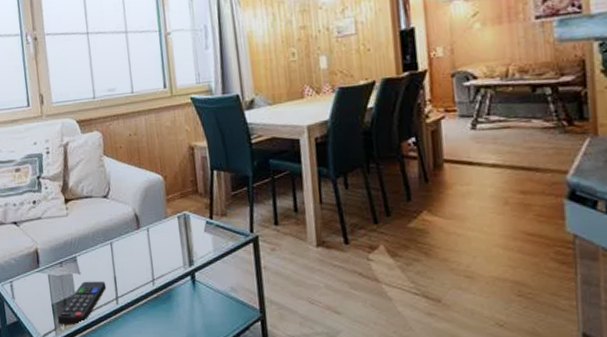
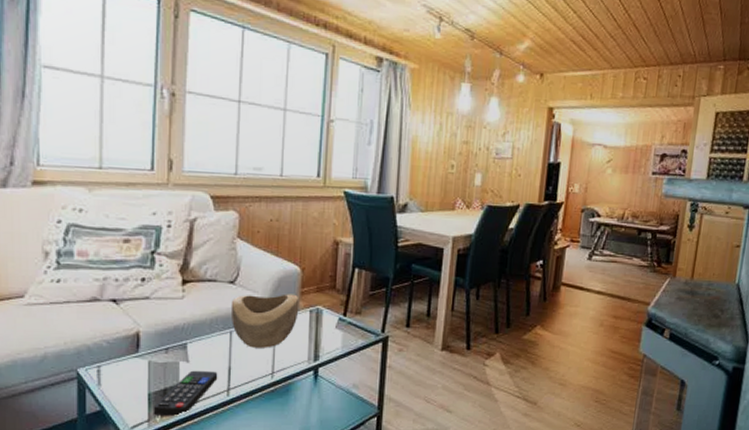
decorative bowl: none [107,202,168,257] -> present [230,294,300,348]

